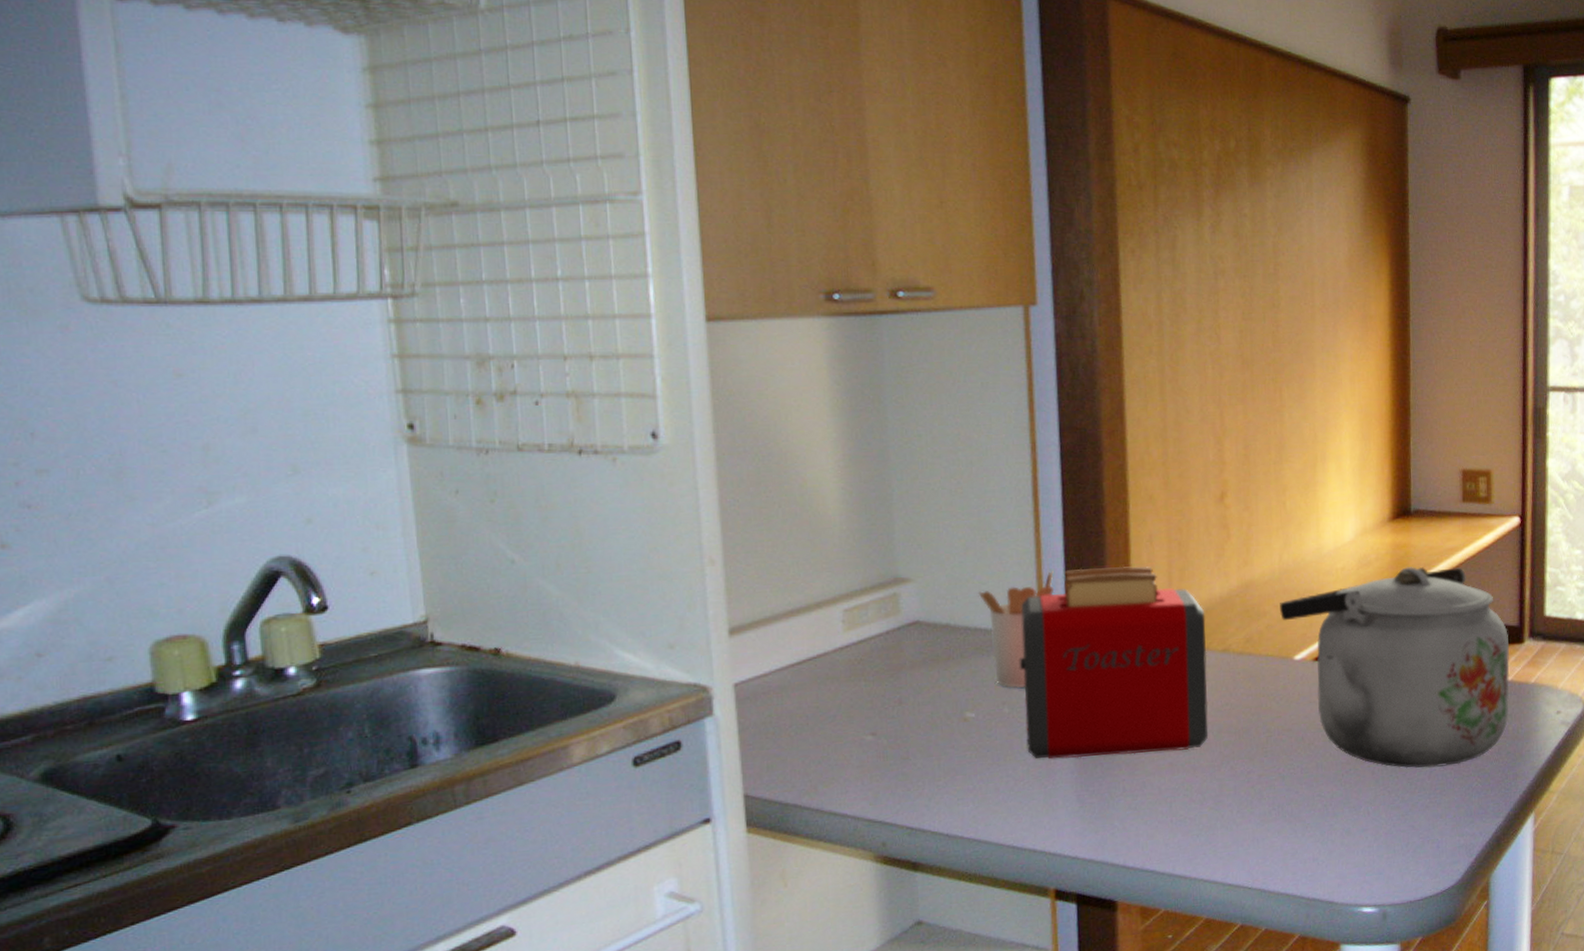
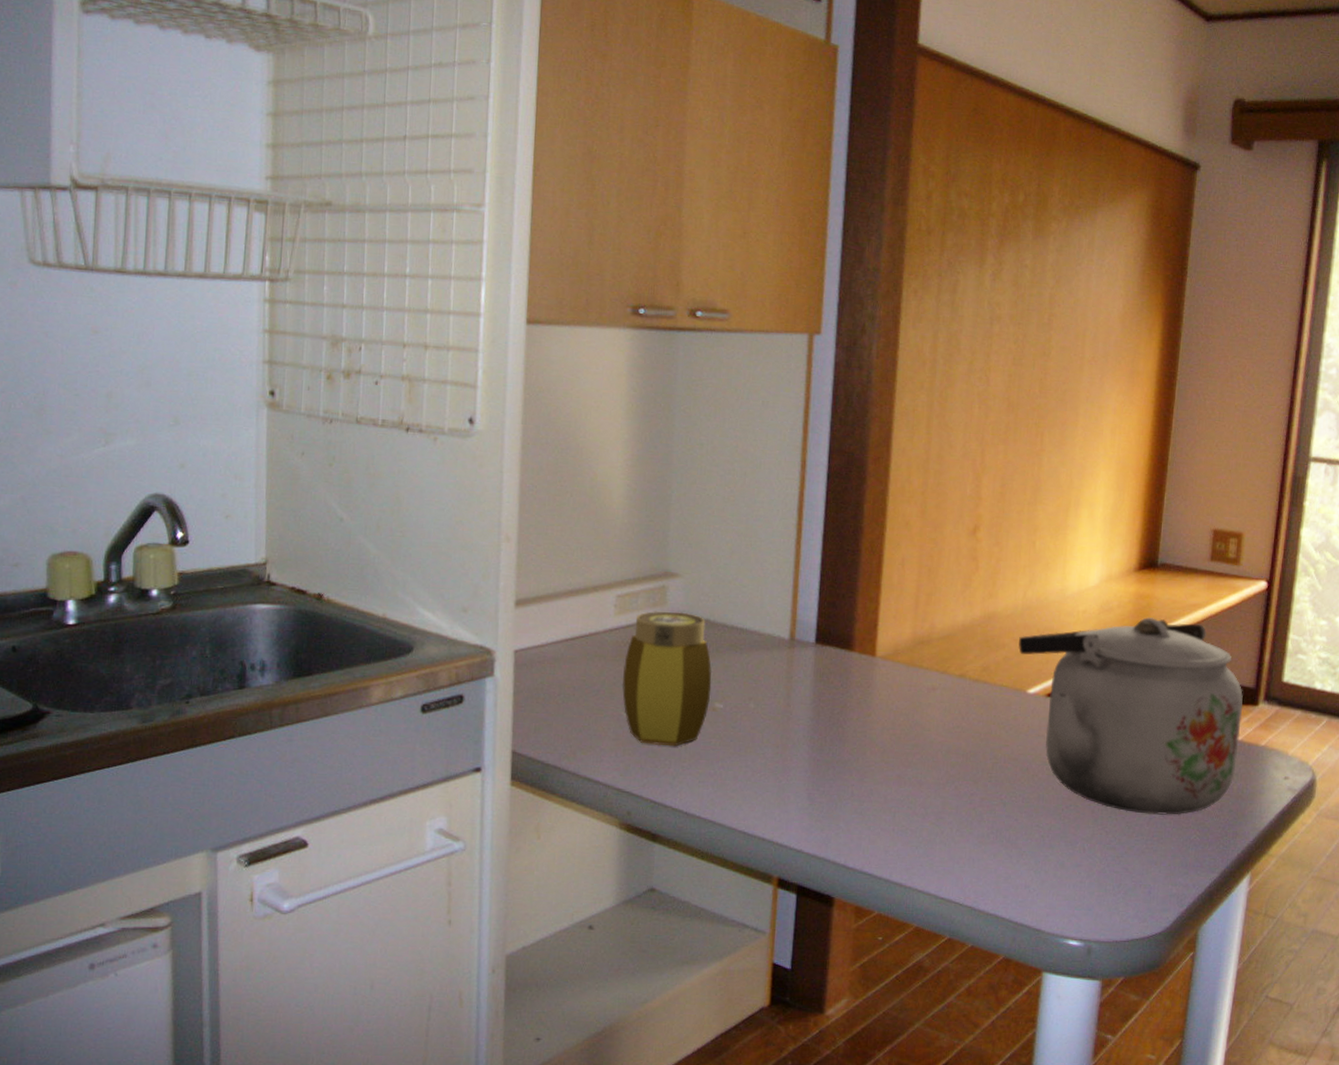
jar: none [860,619,961,767] -> present [621,610,712,747]
utensil holder: present [978,570,1055,688] -> none [738,581,809,686]
toaster: present [1020,566,1208,760] -> none [767,582,947,765]

